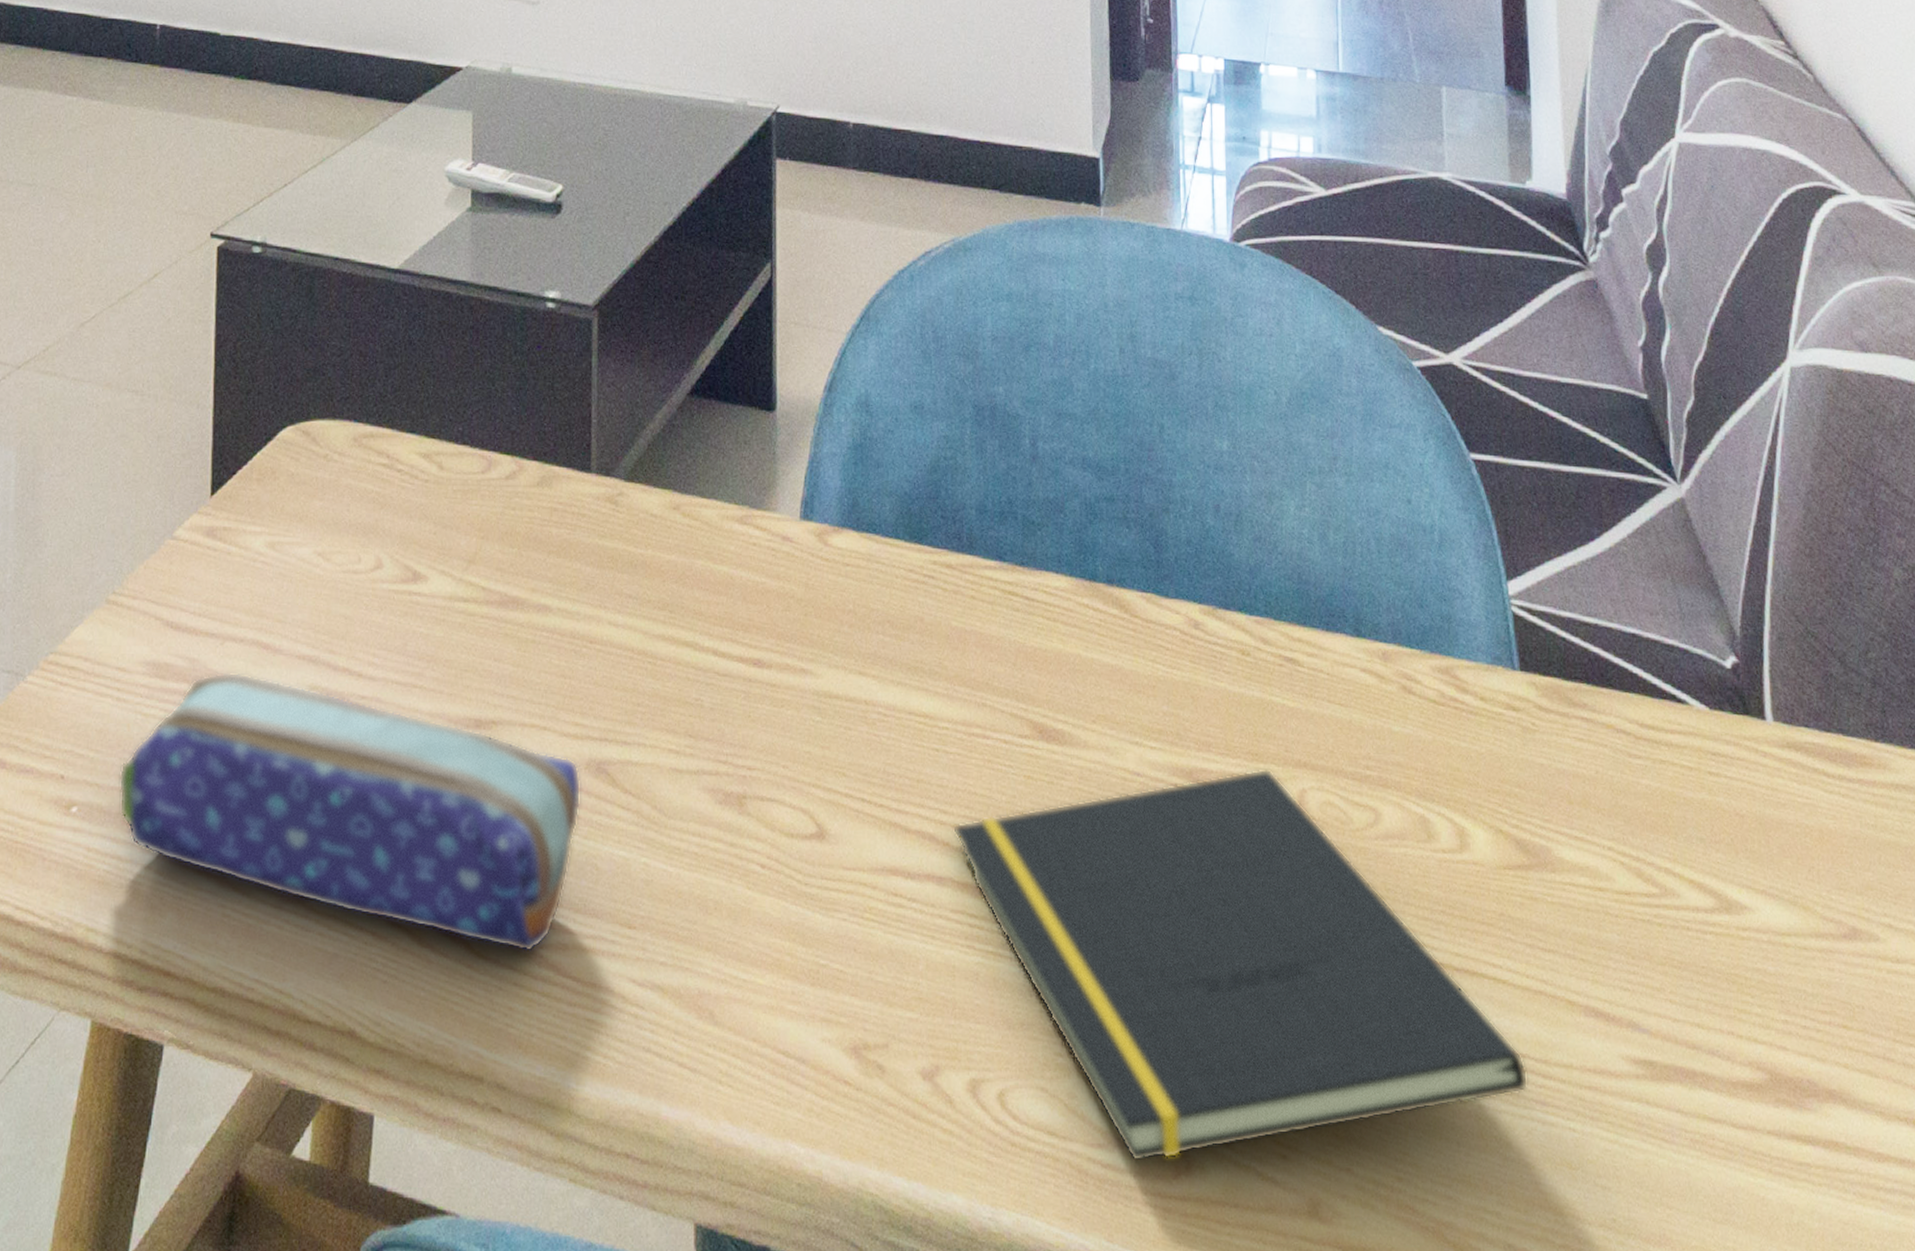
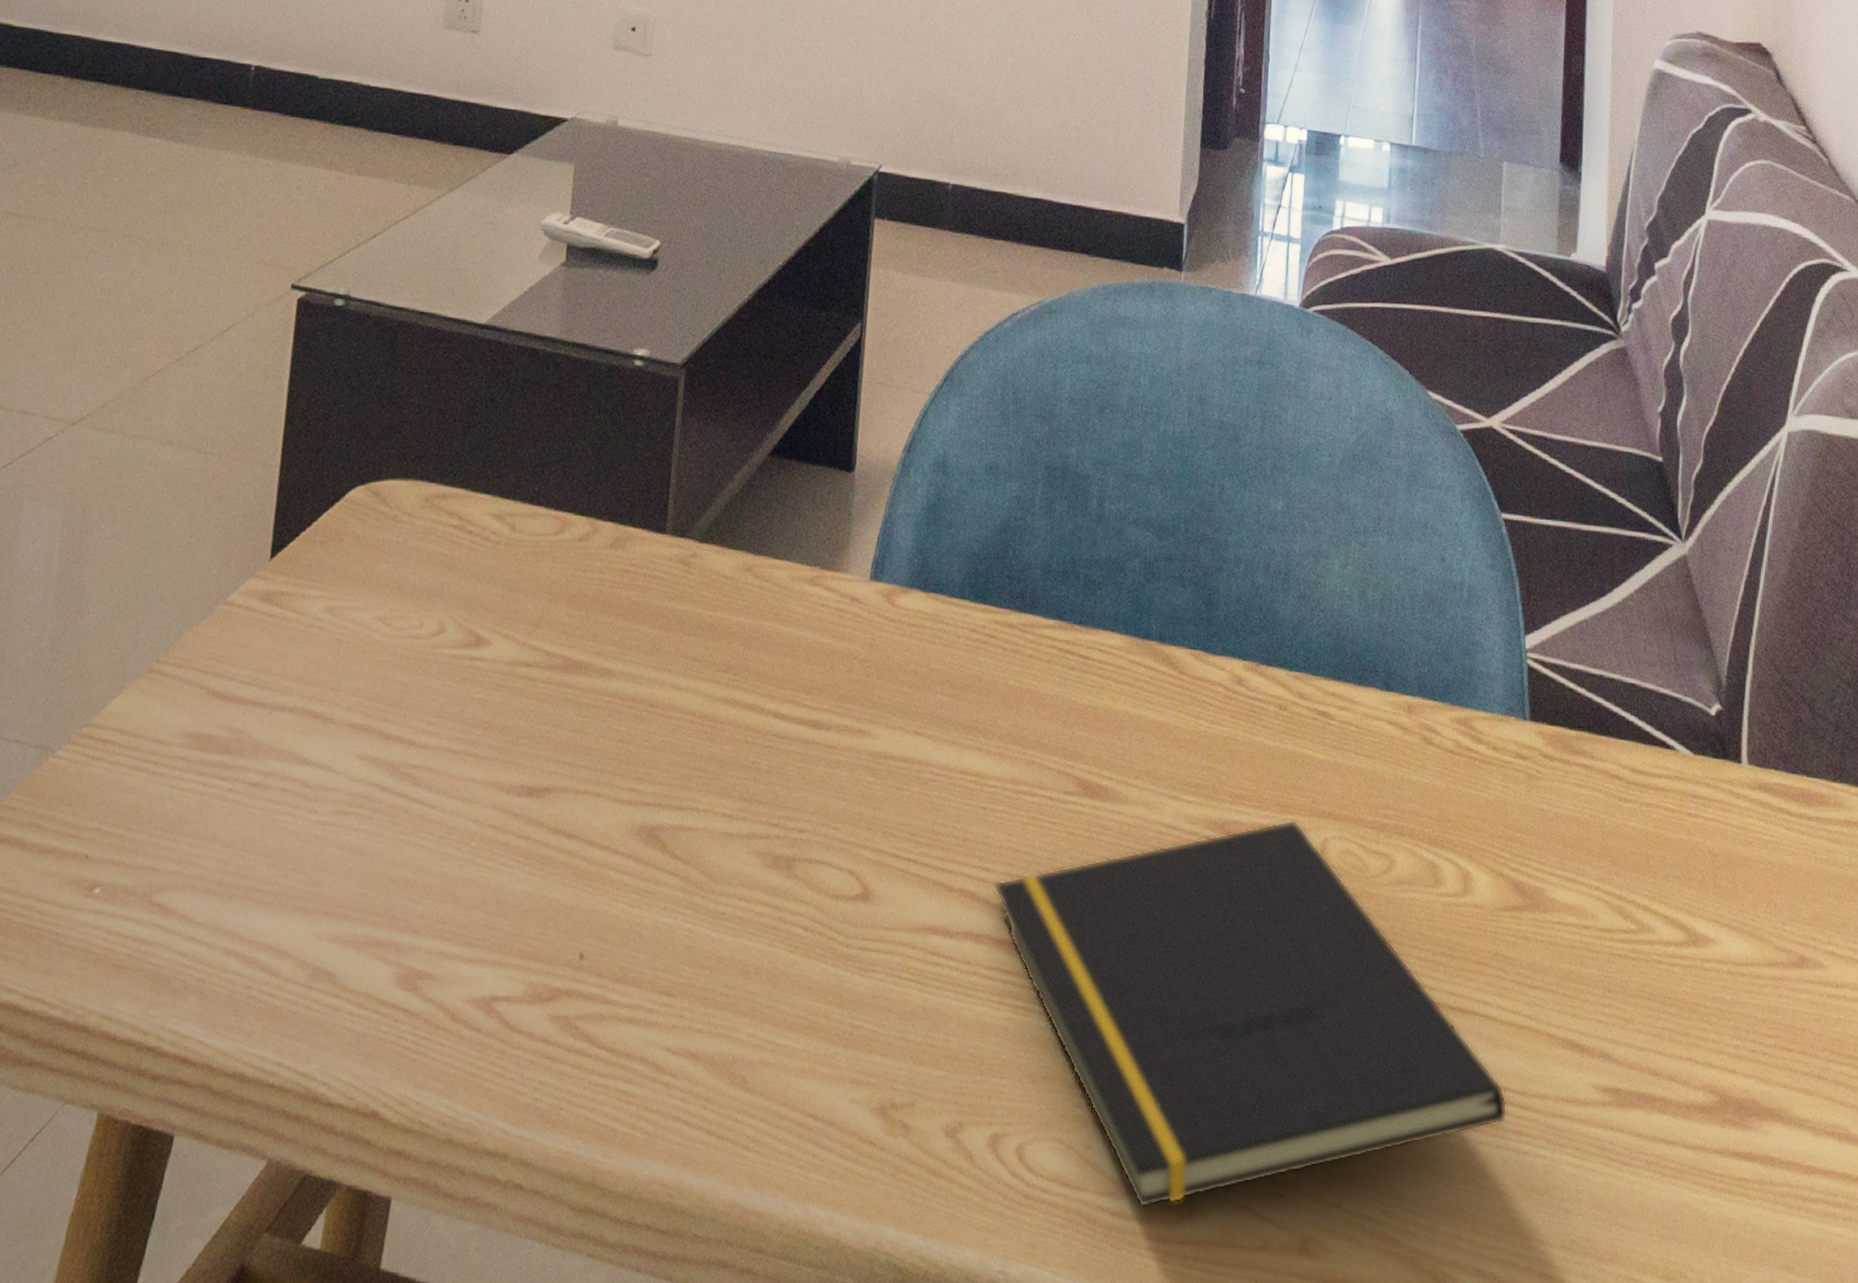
pencil case: present [118,672,581,953] -> none [145,743,632,1025]

